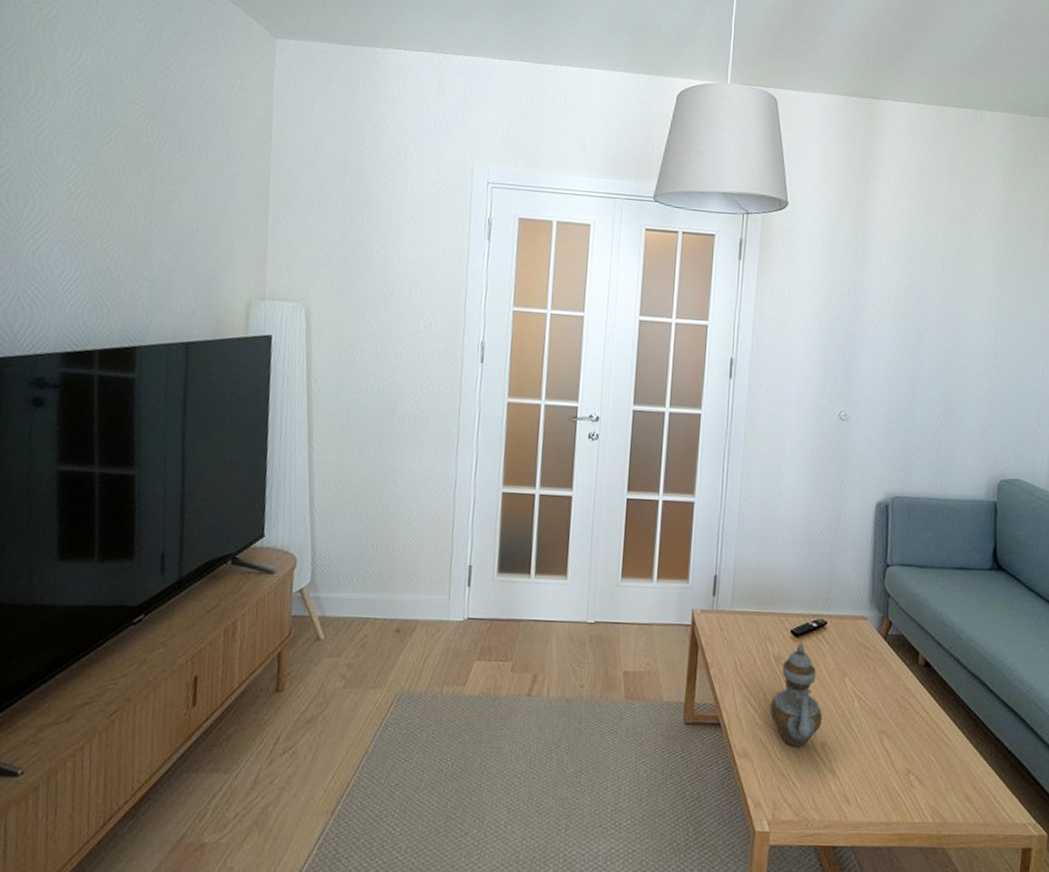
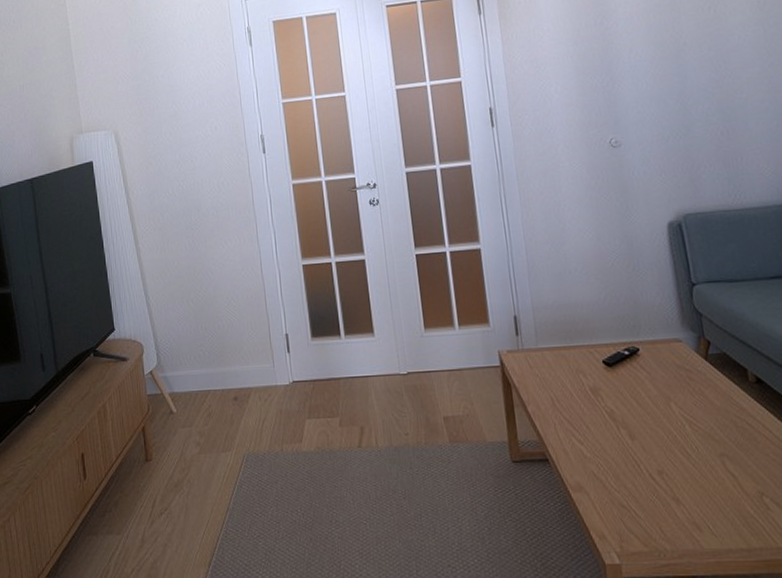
teapot: present [770,641,823,747] -> none [595,371,655,477]

